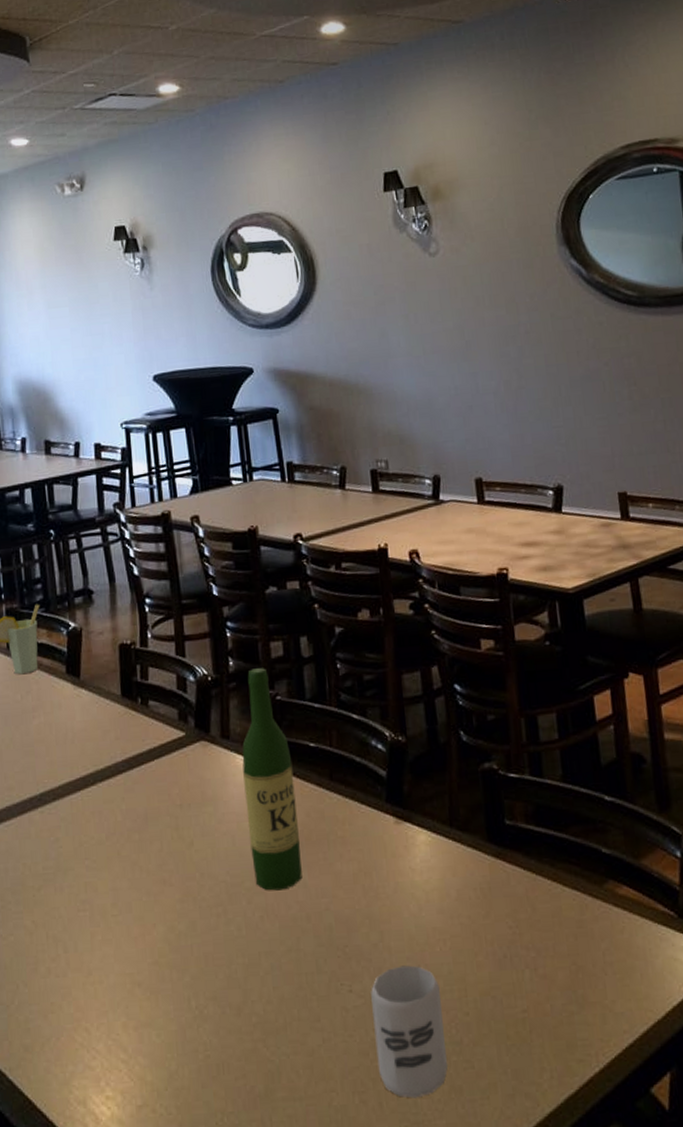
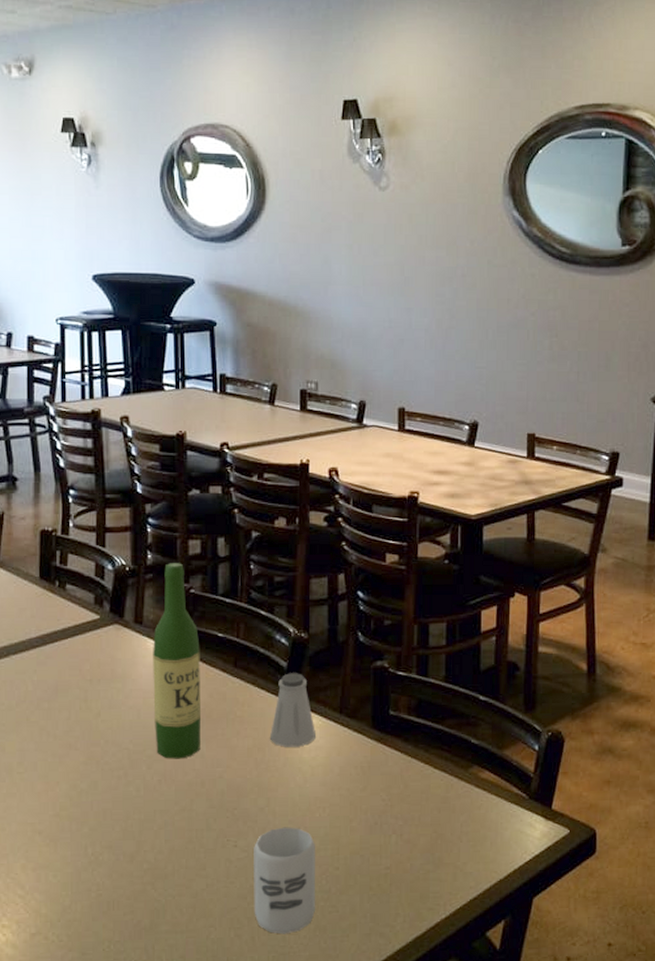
saltshaker: none [376,782,426,870] -> present [270,673,315,747]

